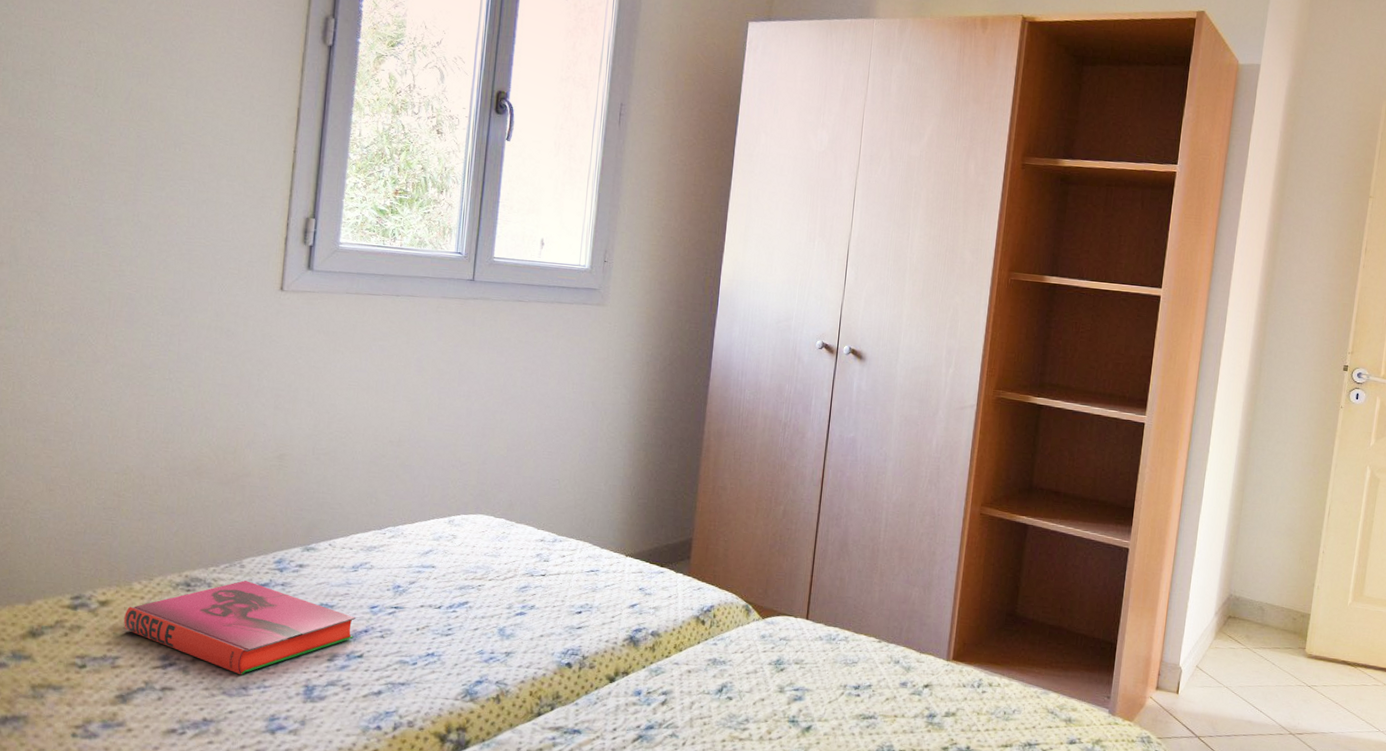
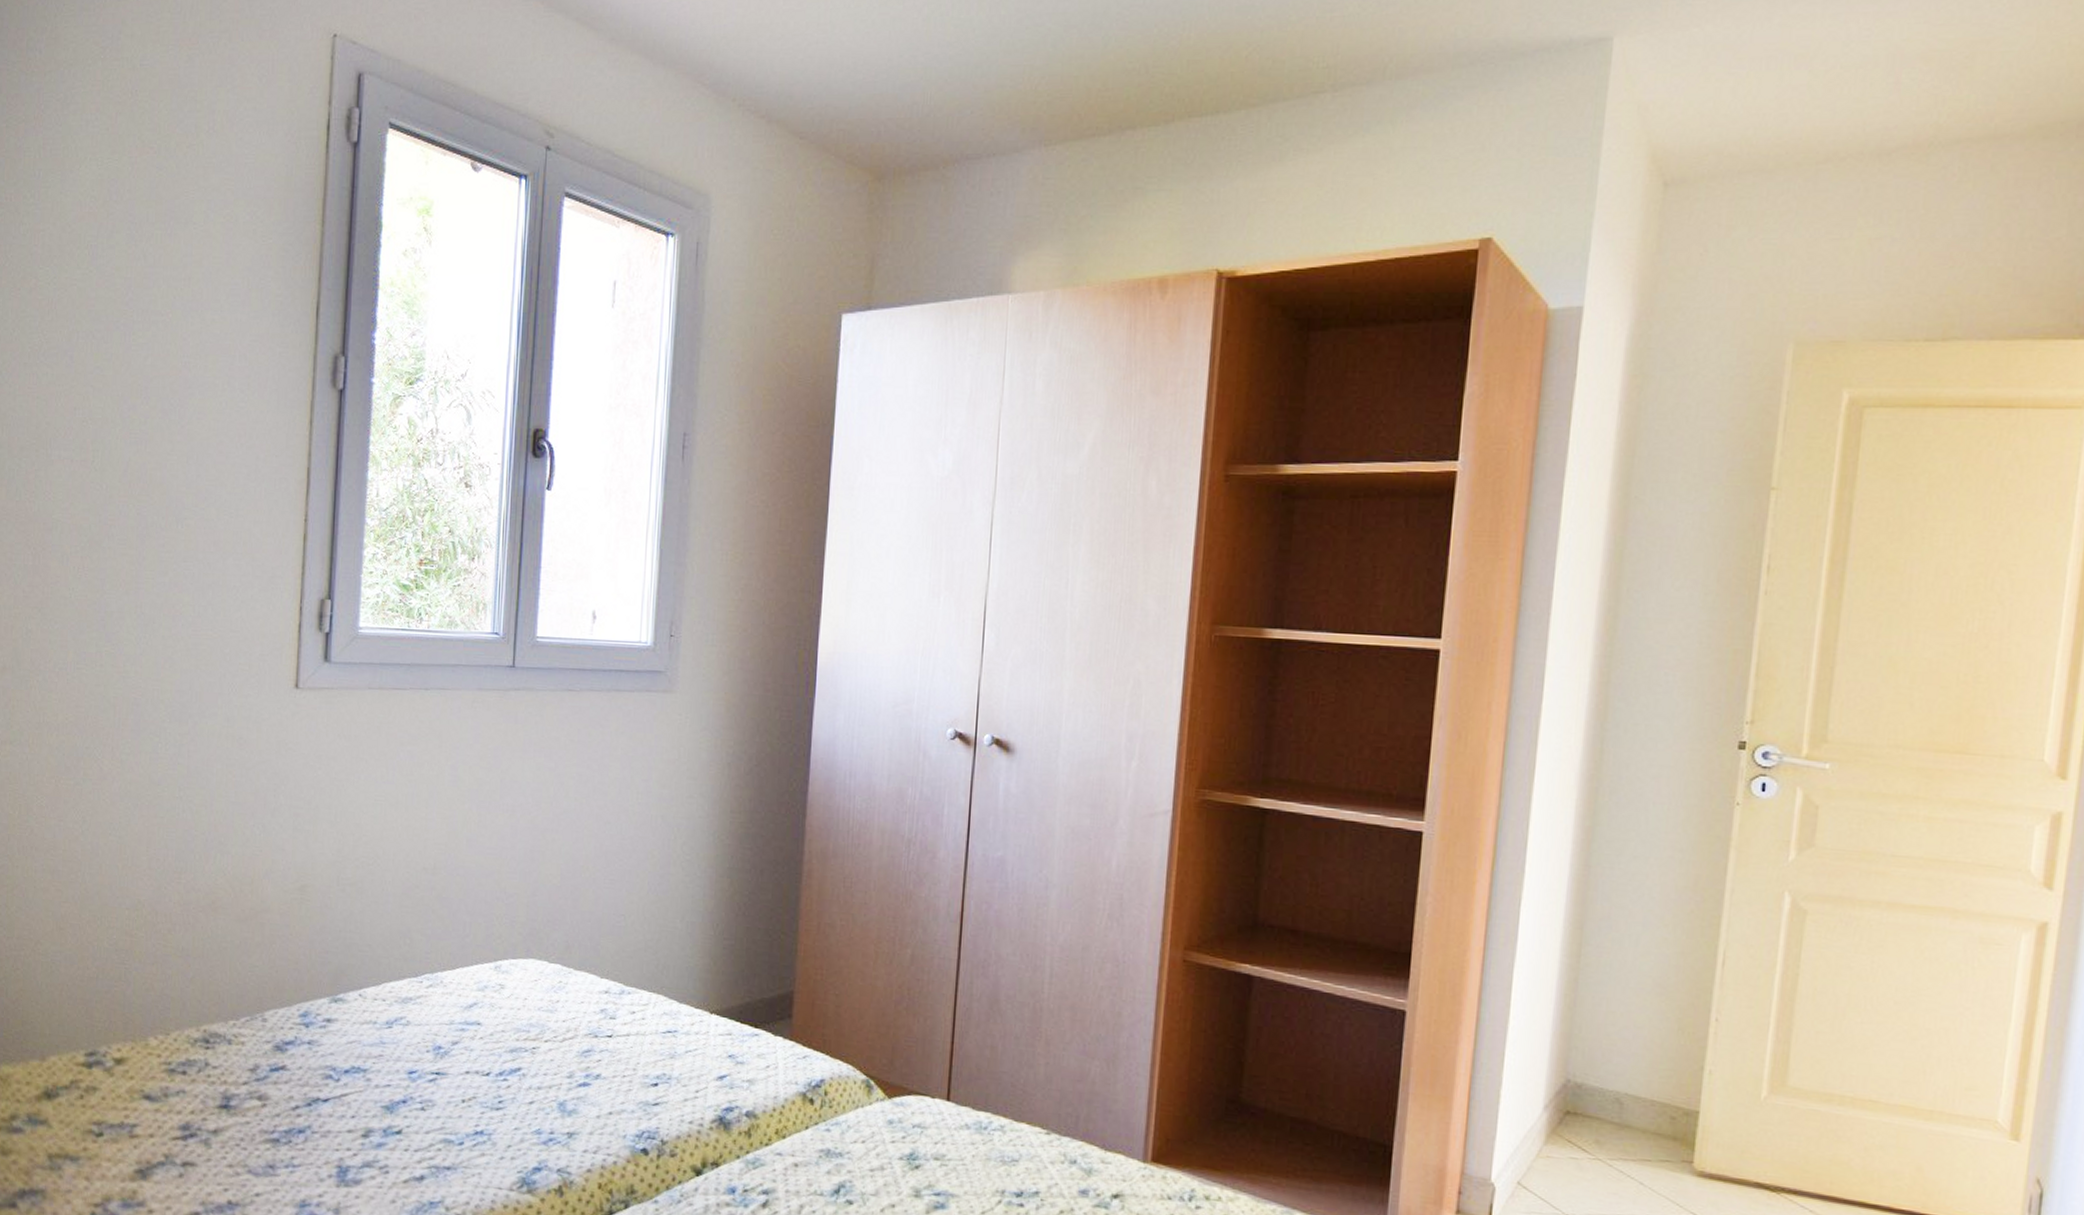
hardback book: present [124,580,355,675] -> none [141,1037,392,1151]

